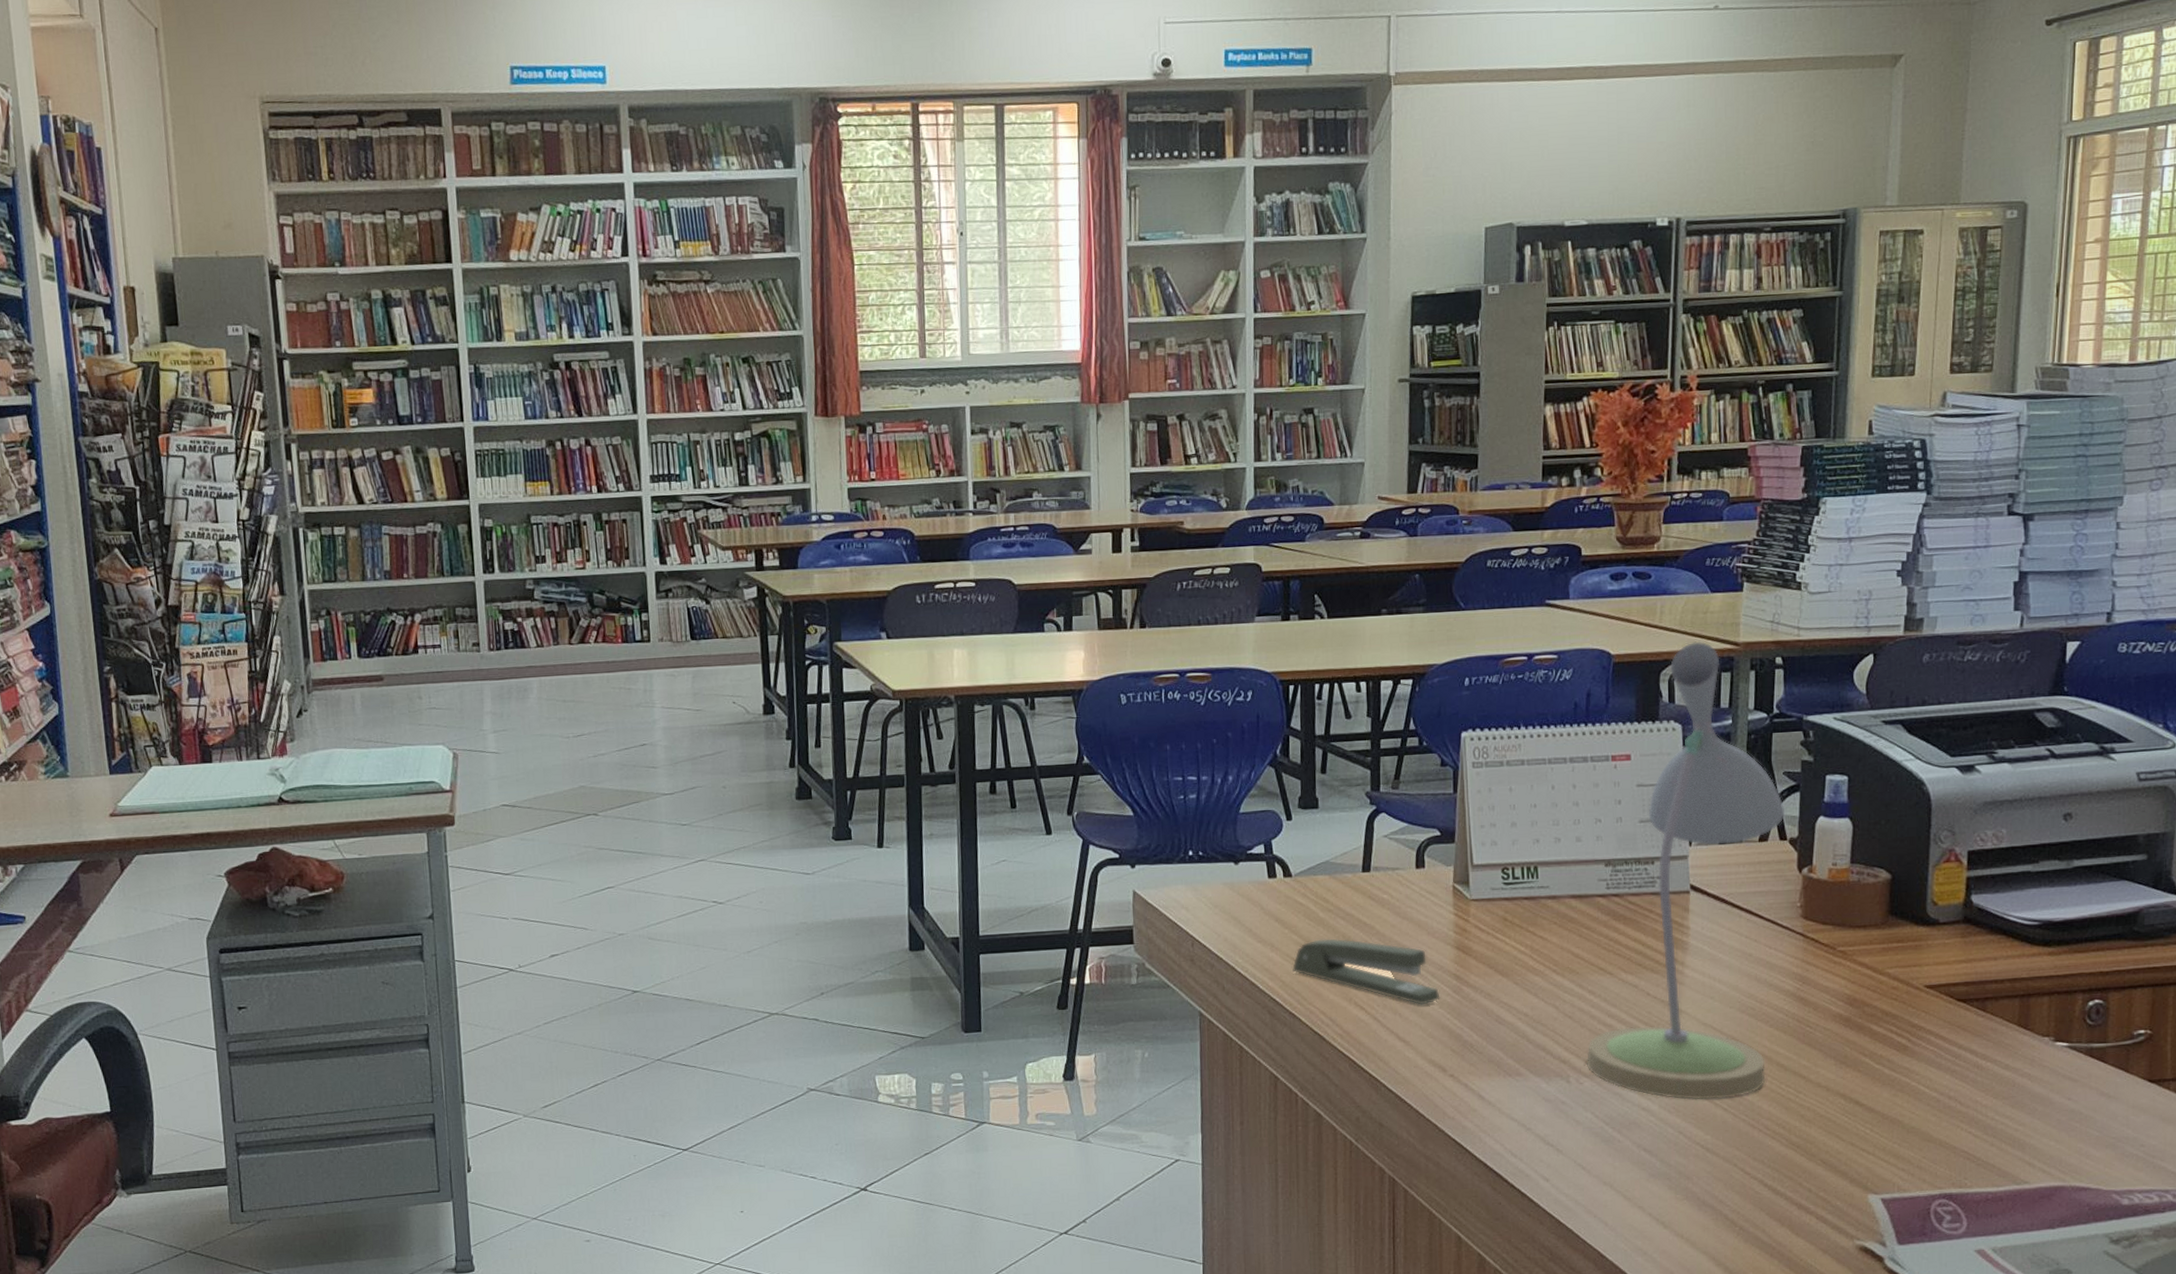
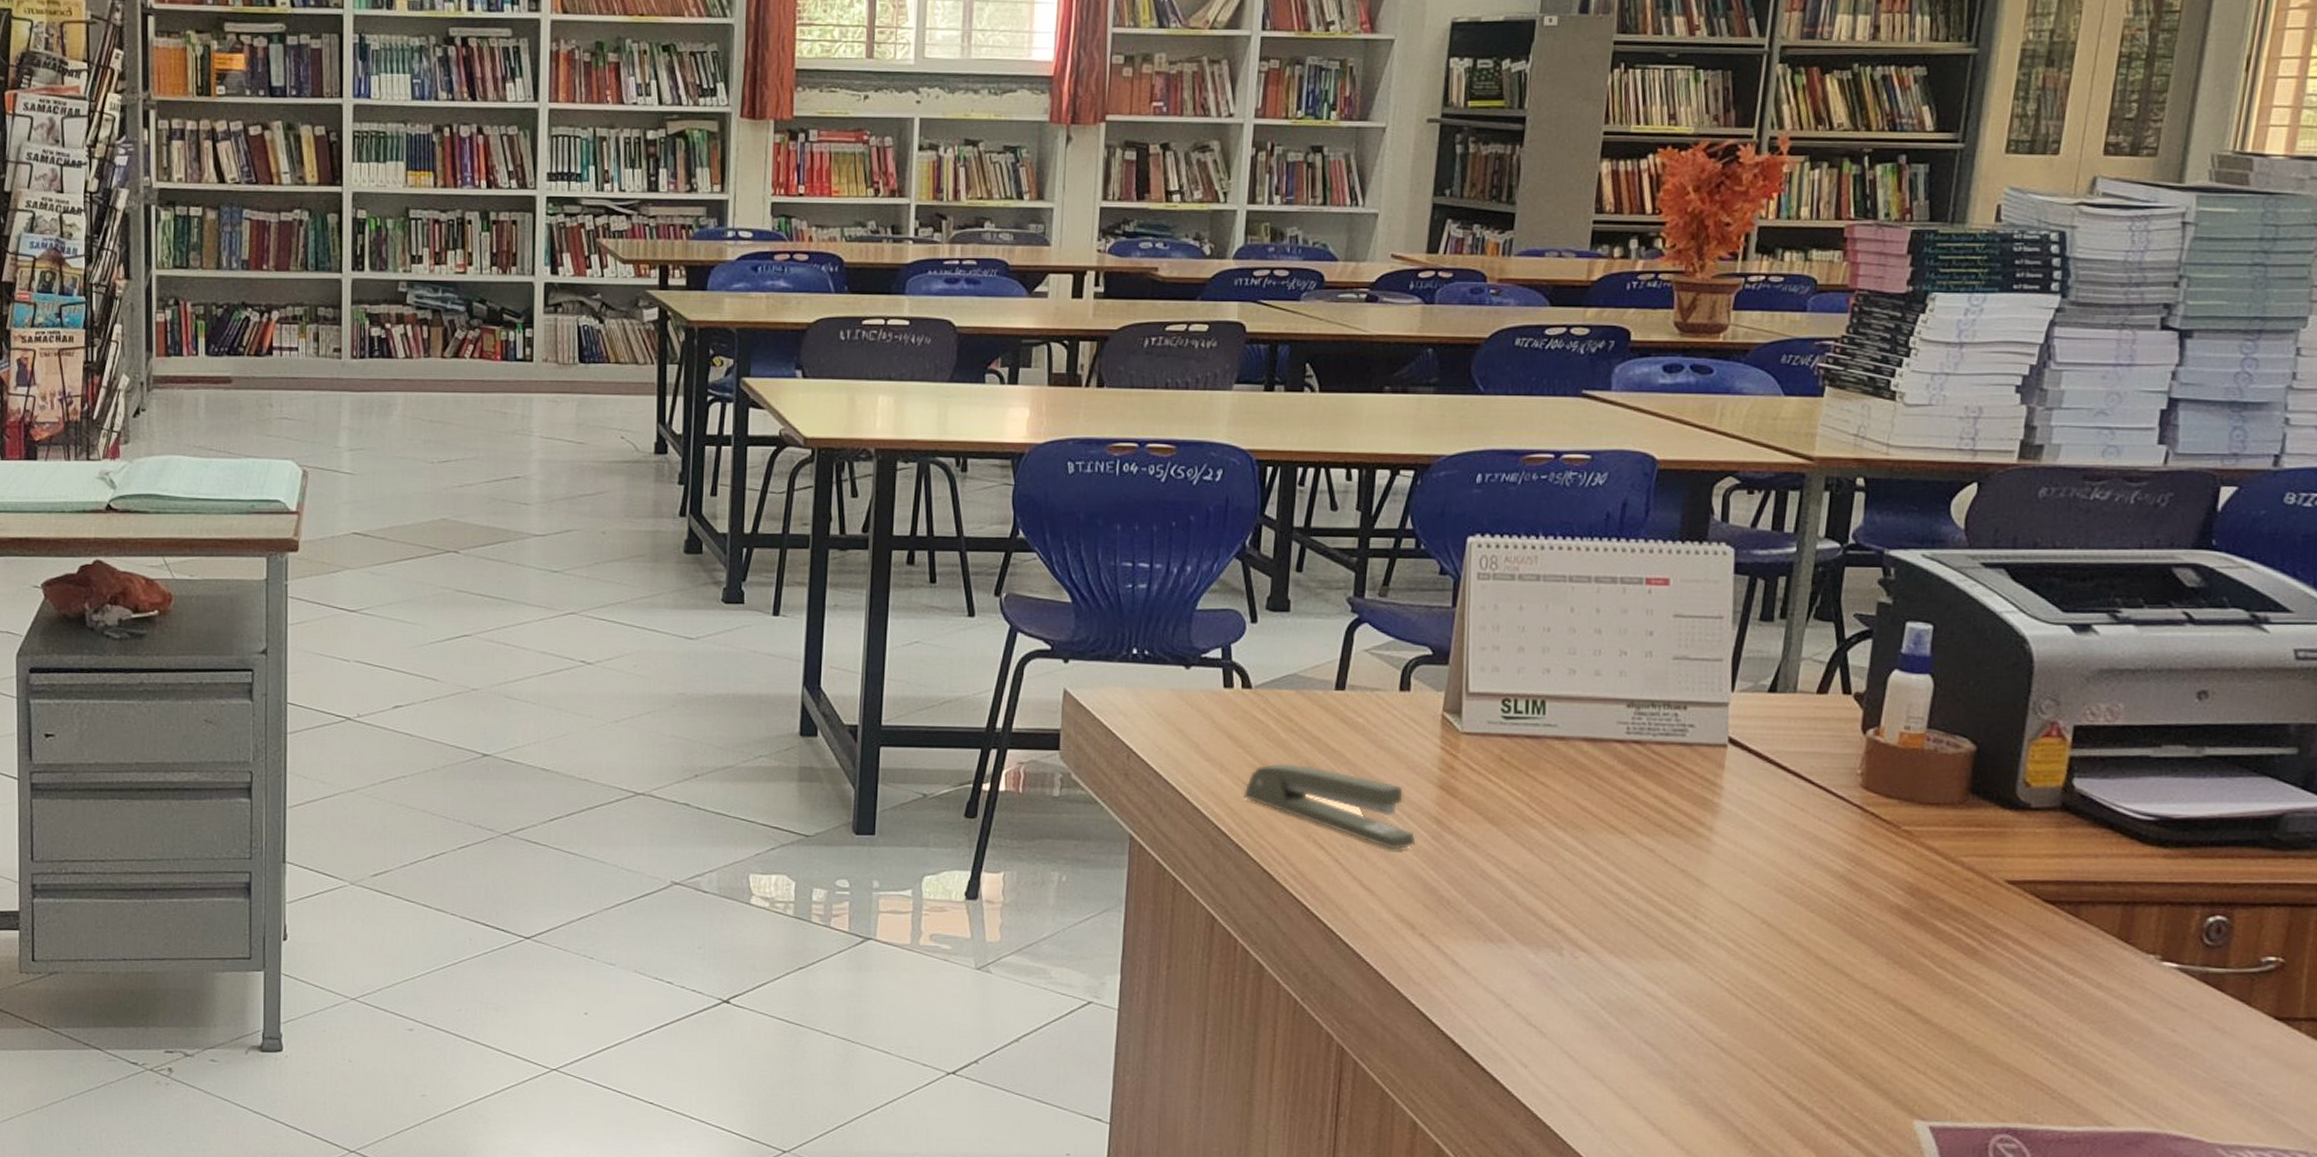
desk lamp: present [1586,641,1786,1100] -> none [1584,452,1853,992]

